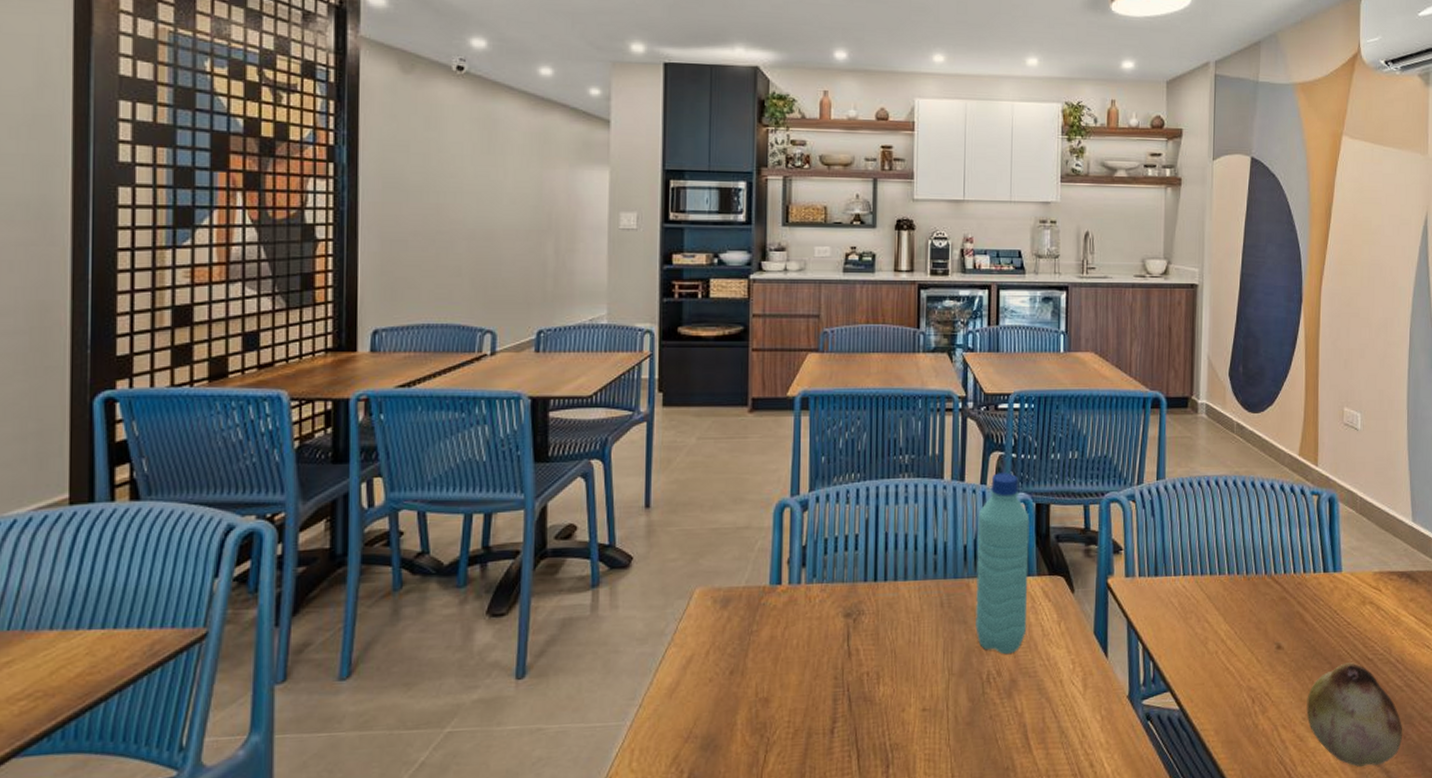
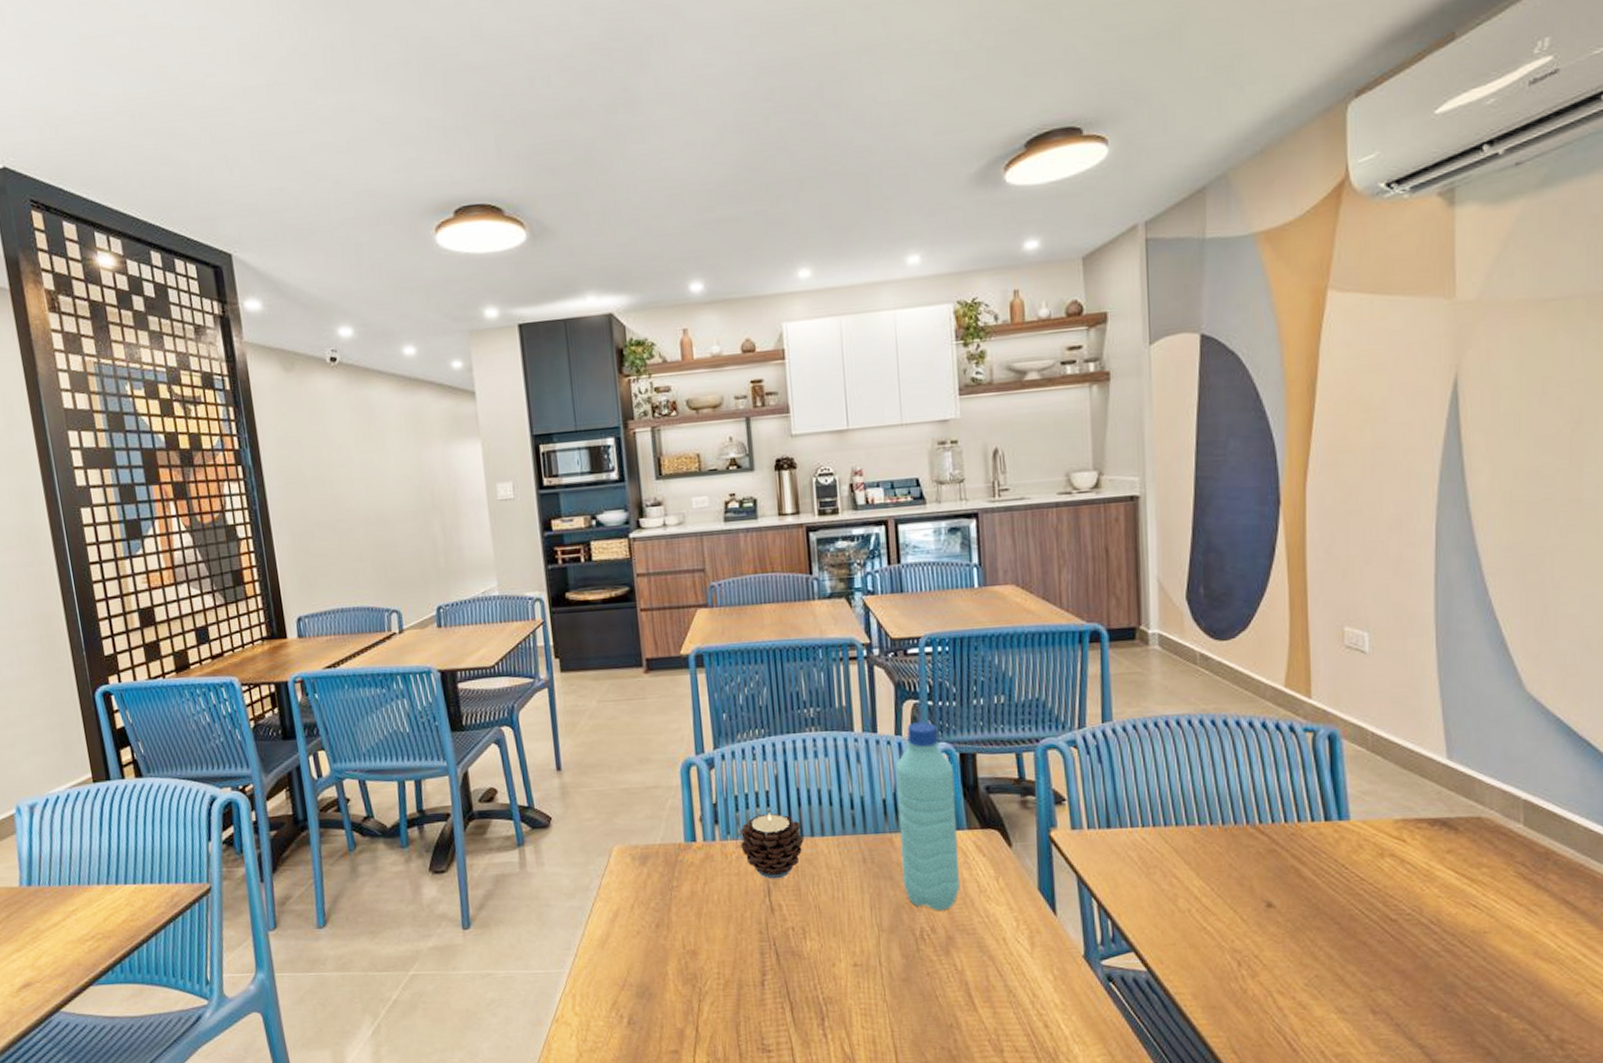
candle: none [825,556,887,623] -> present [739,813,804,879]
fruit: present [1306,662,1403,767] -> none [1309,923,1443,1040]

